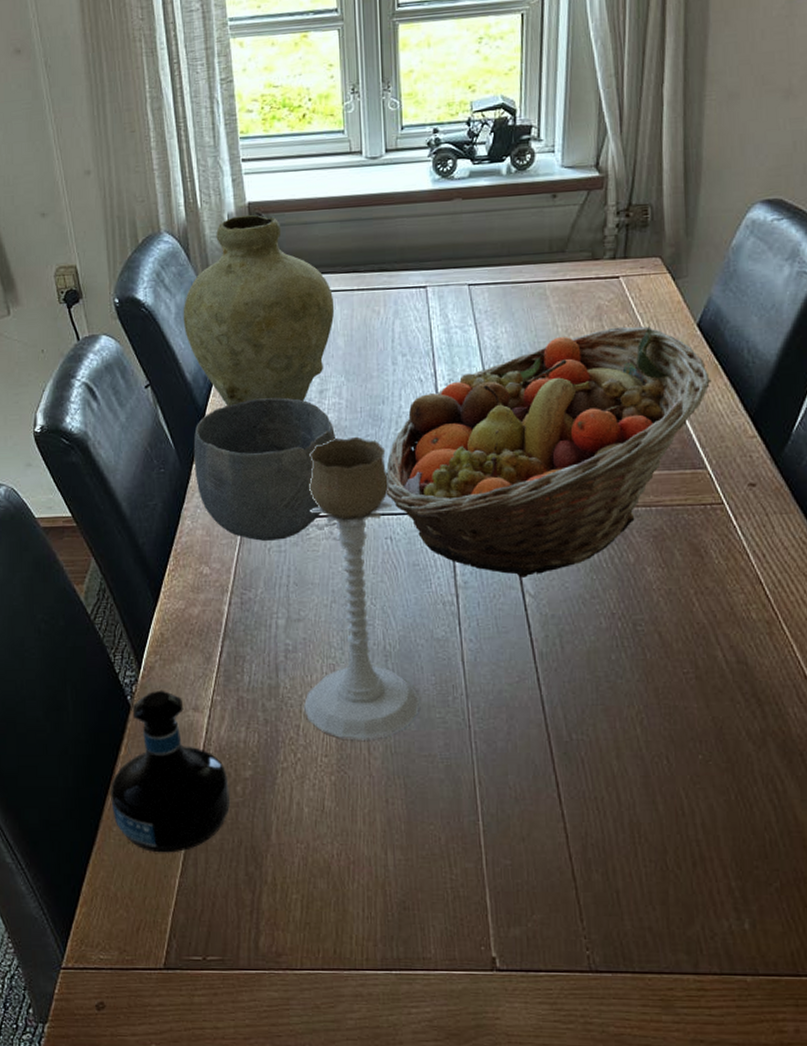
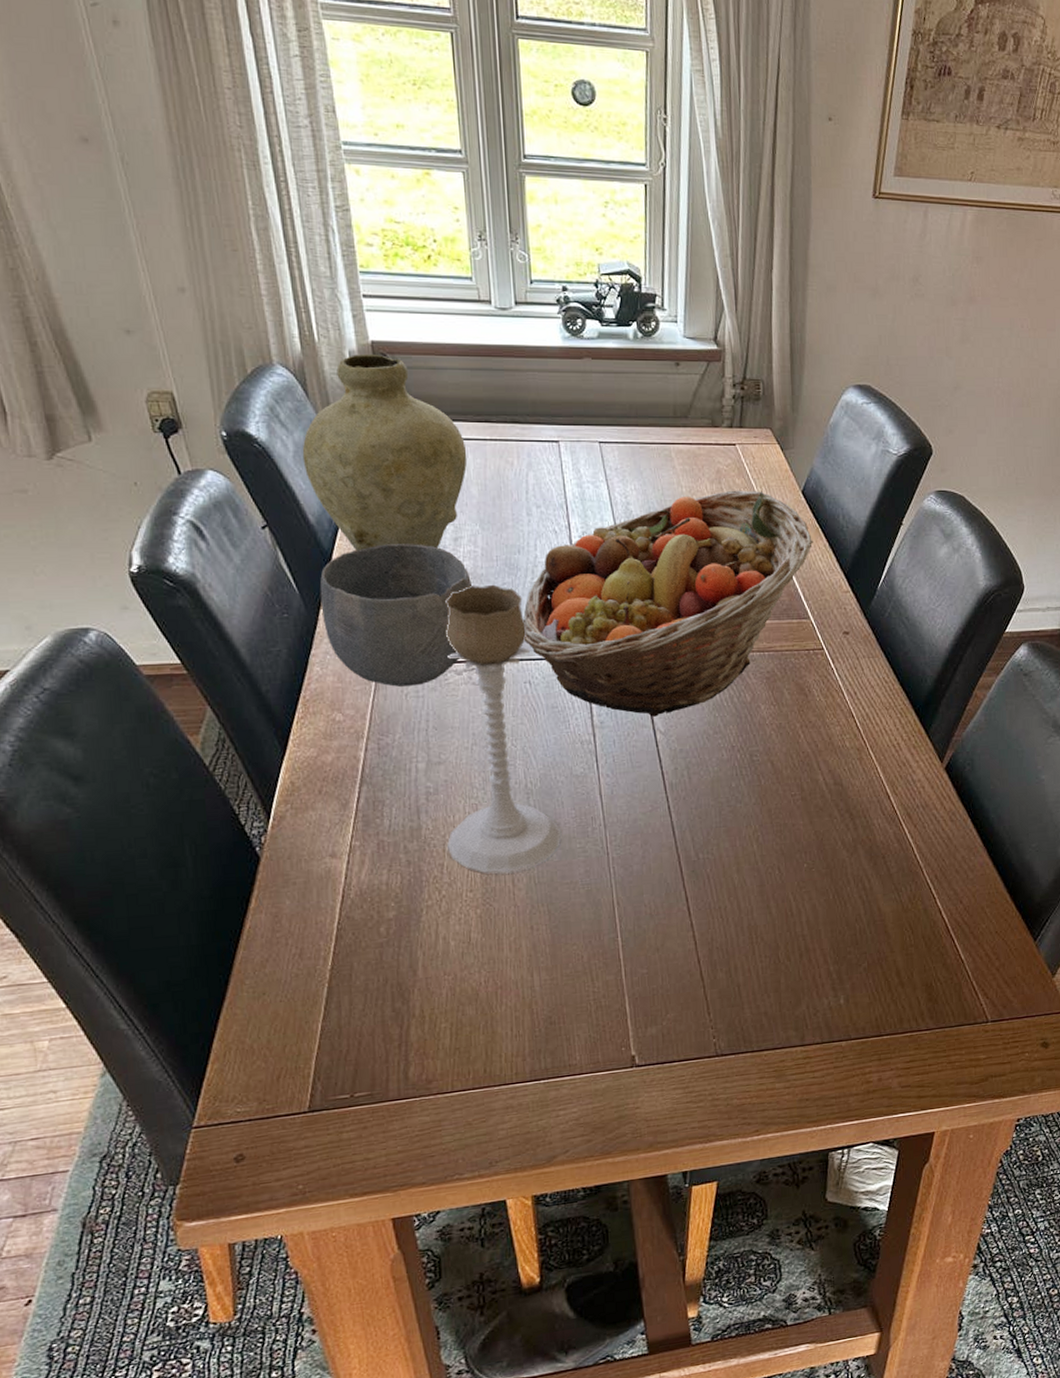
tequila bottle: present [111,690,230,853] -> none [241,839,373,1001]

